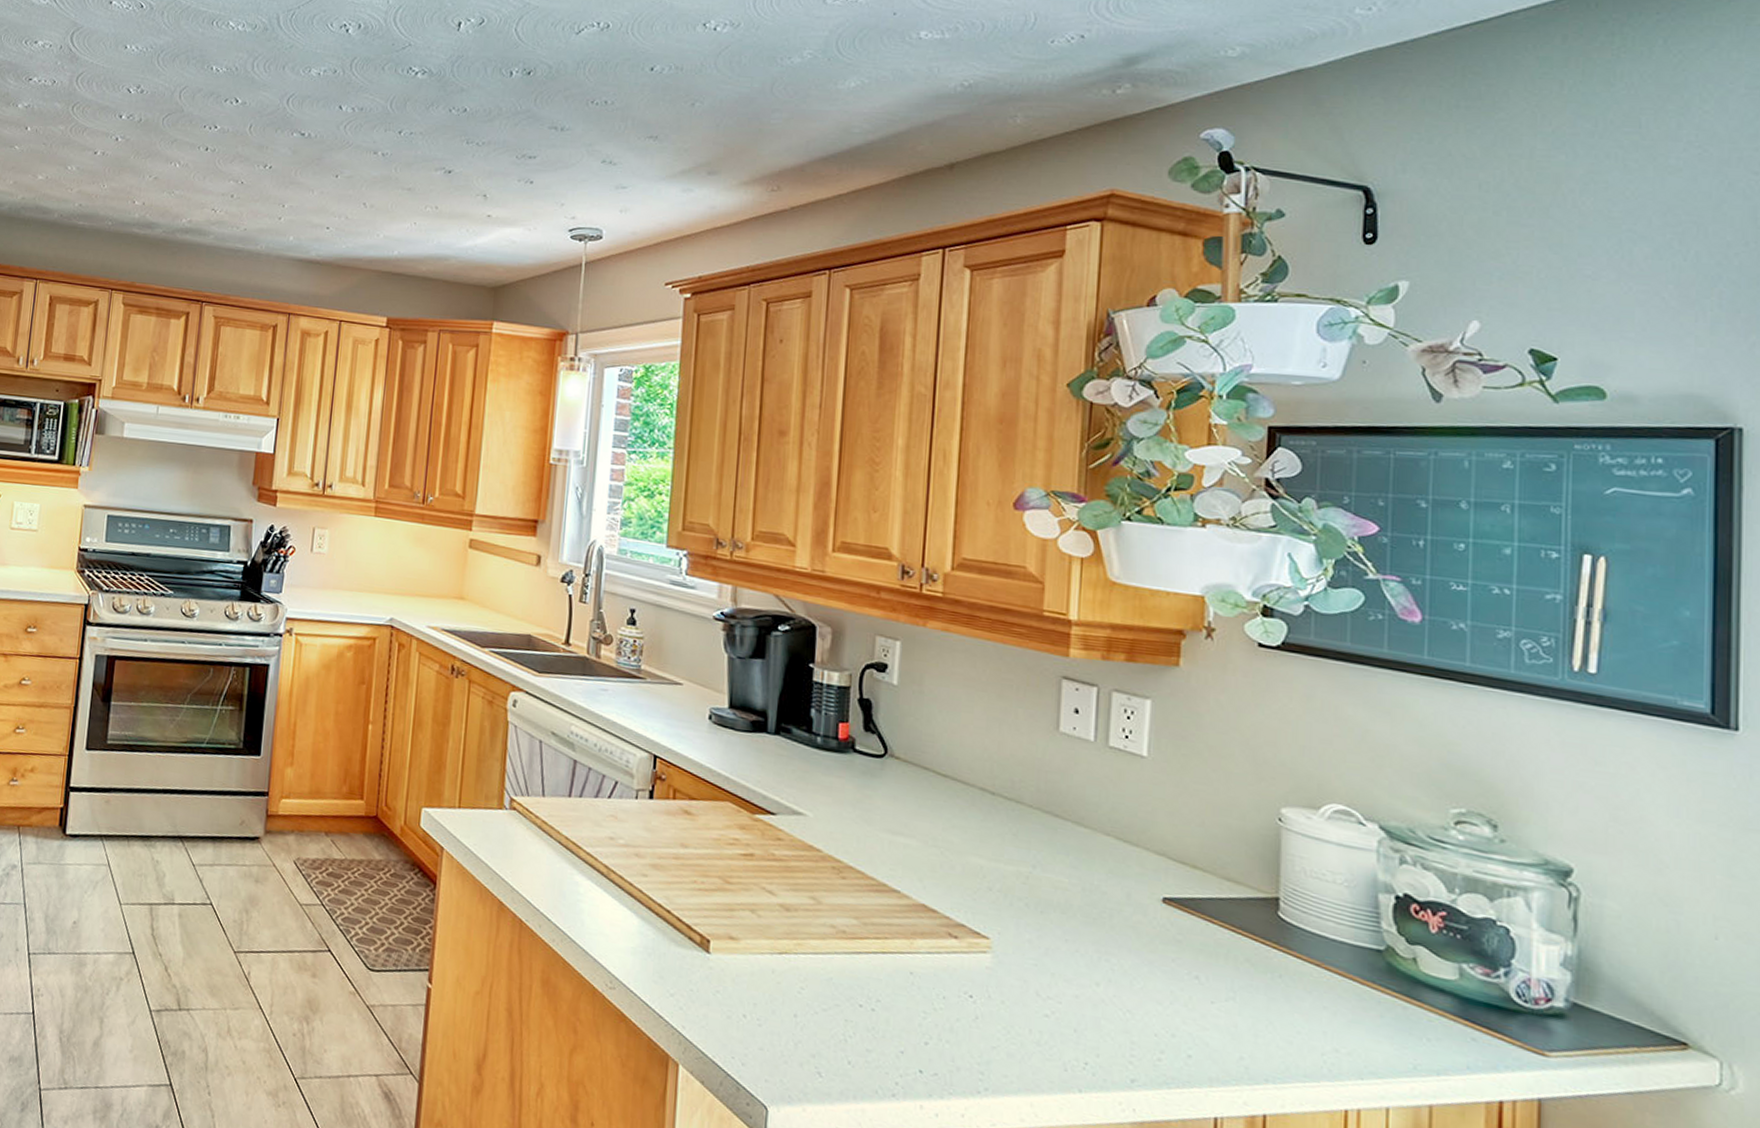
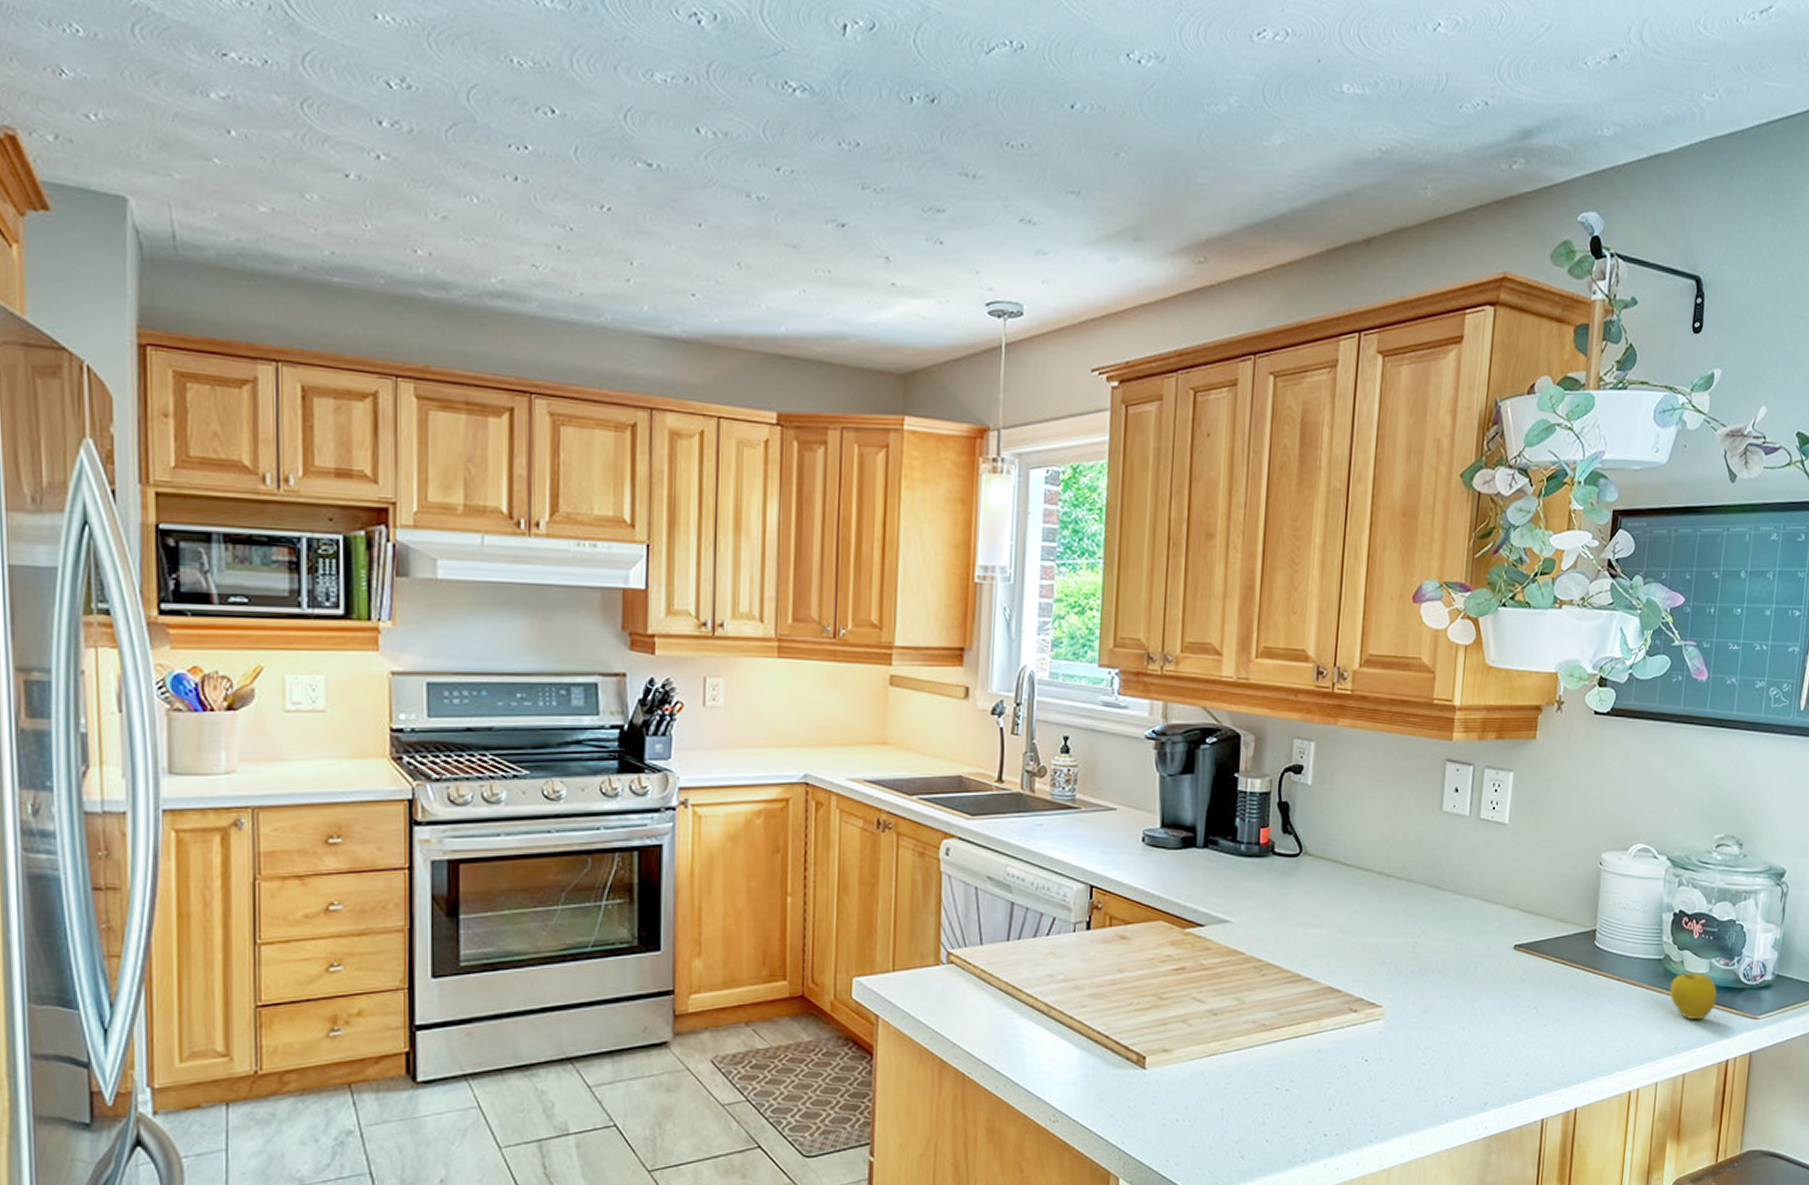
apple: none [1398,971,1474,1040] -> present [1670,971,1717,1020]

